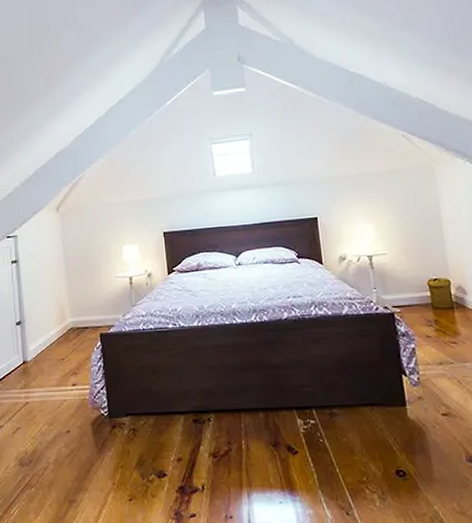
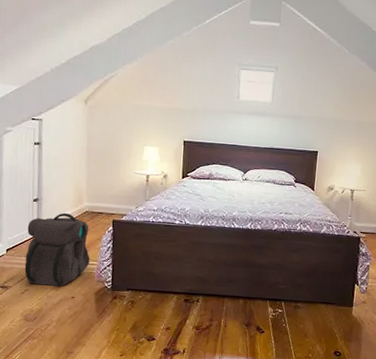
backpack: none [13,333,82,421] -> present [24,213,90,287]

